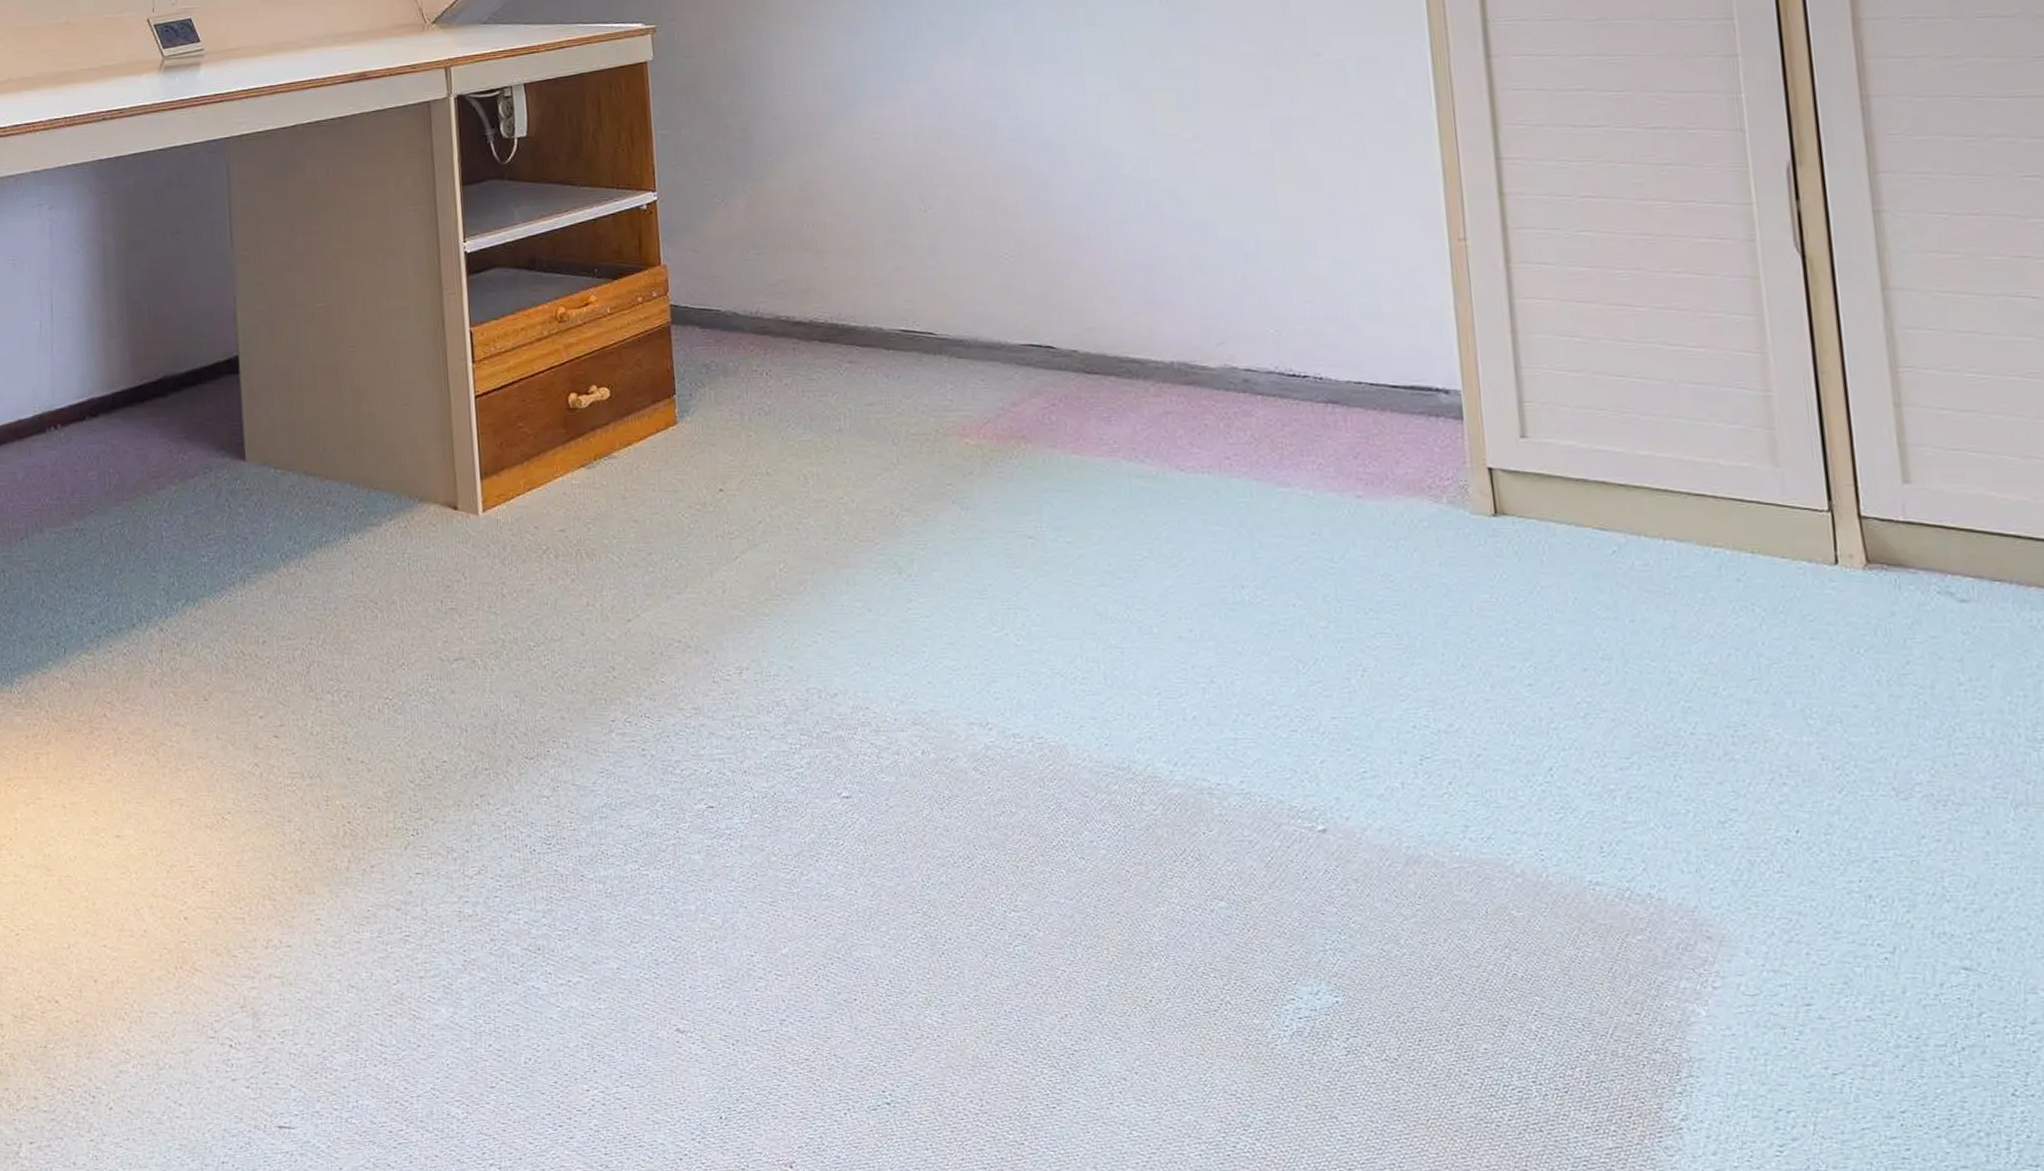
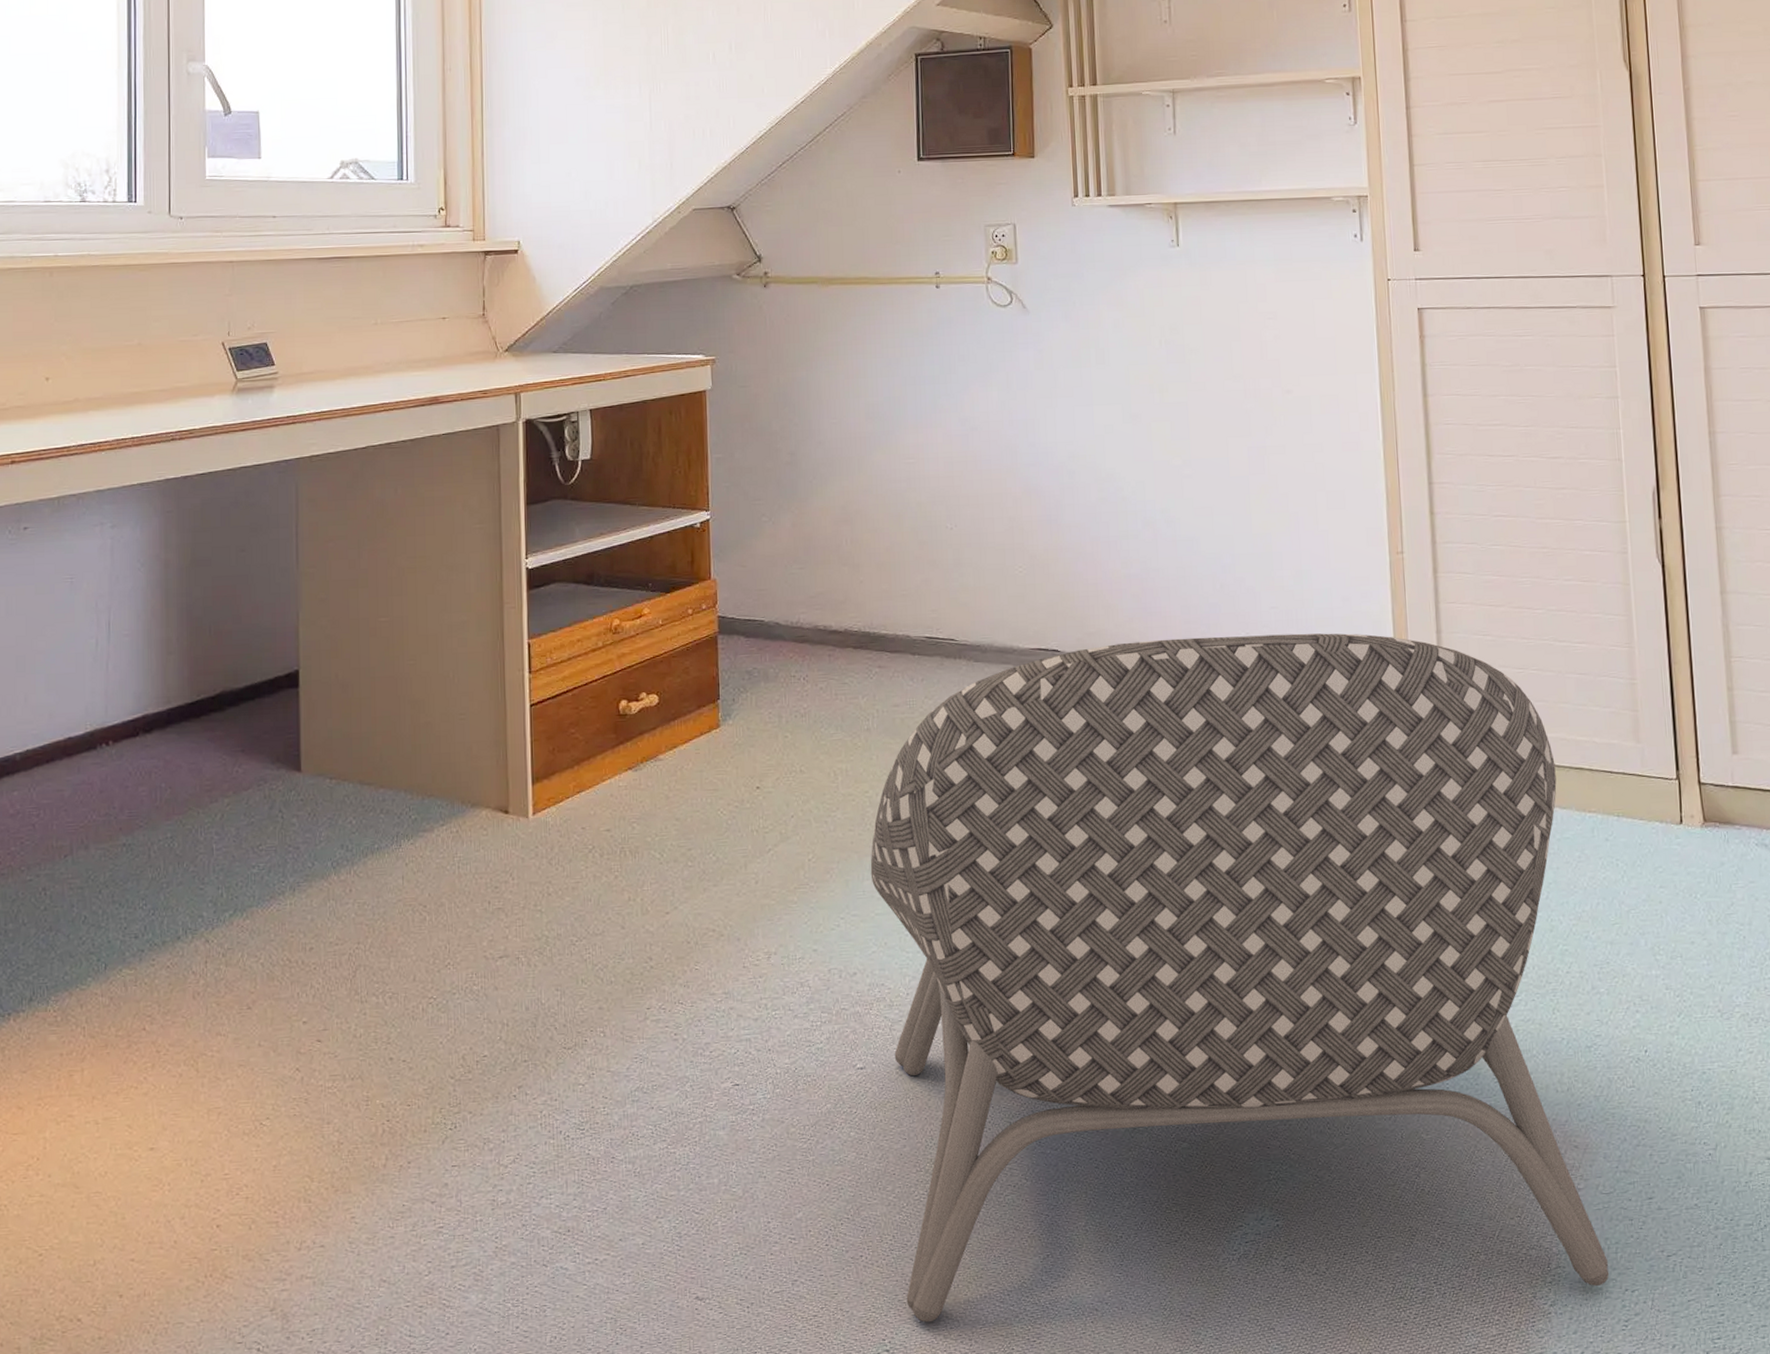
armchair: none [848,331,1757,1102] -> present [870,633,1610,1323]

